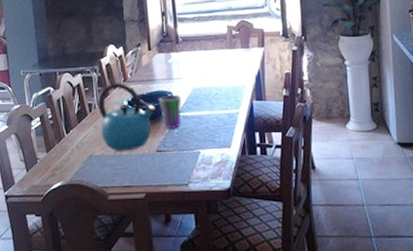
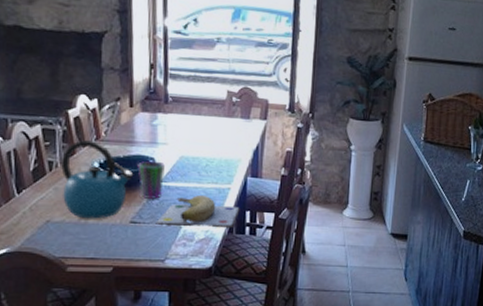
banana: none [178,122,250,152] -> present [155,195,240,227]

